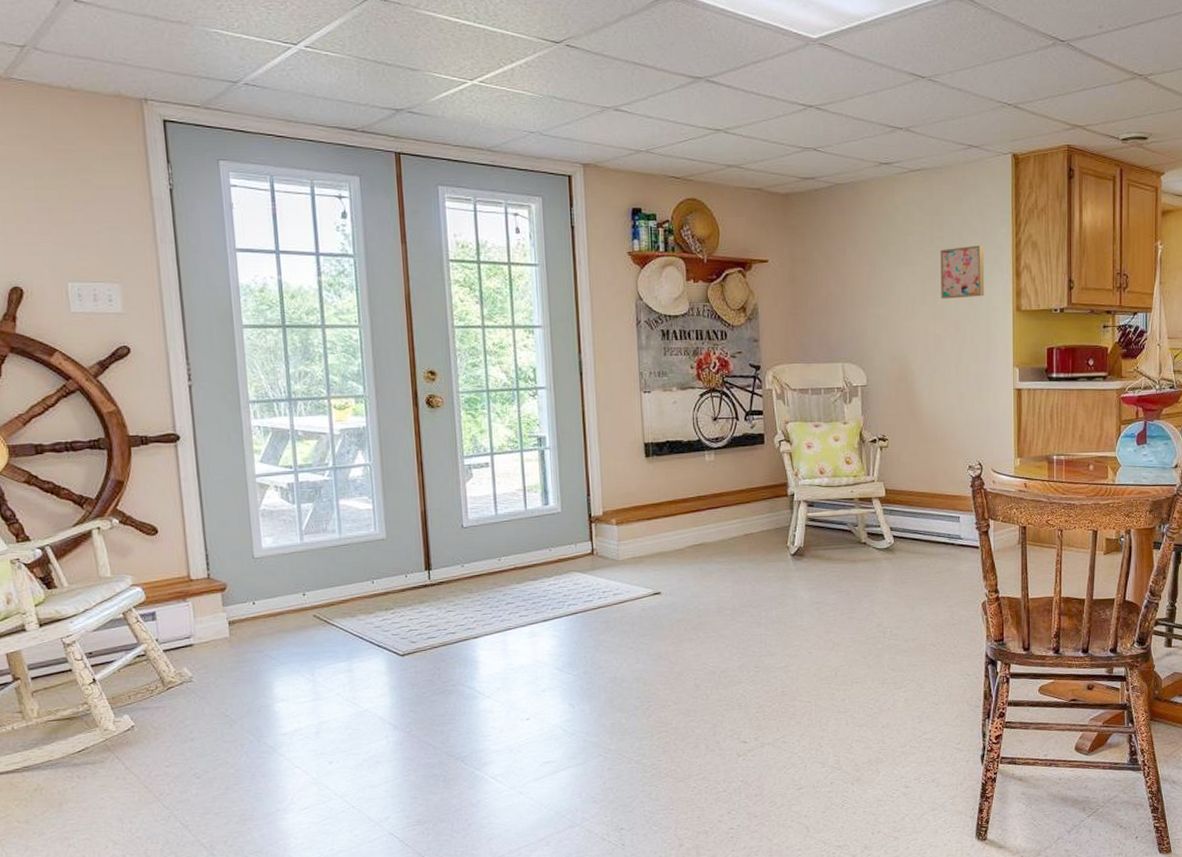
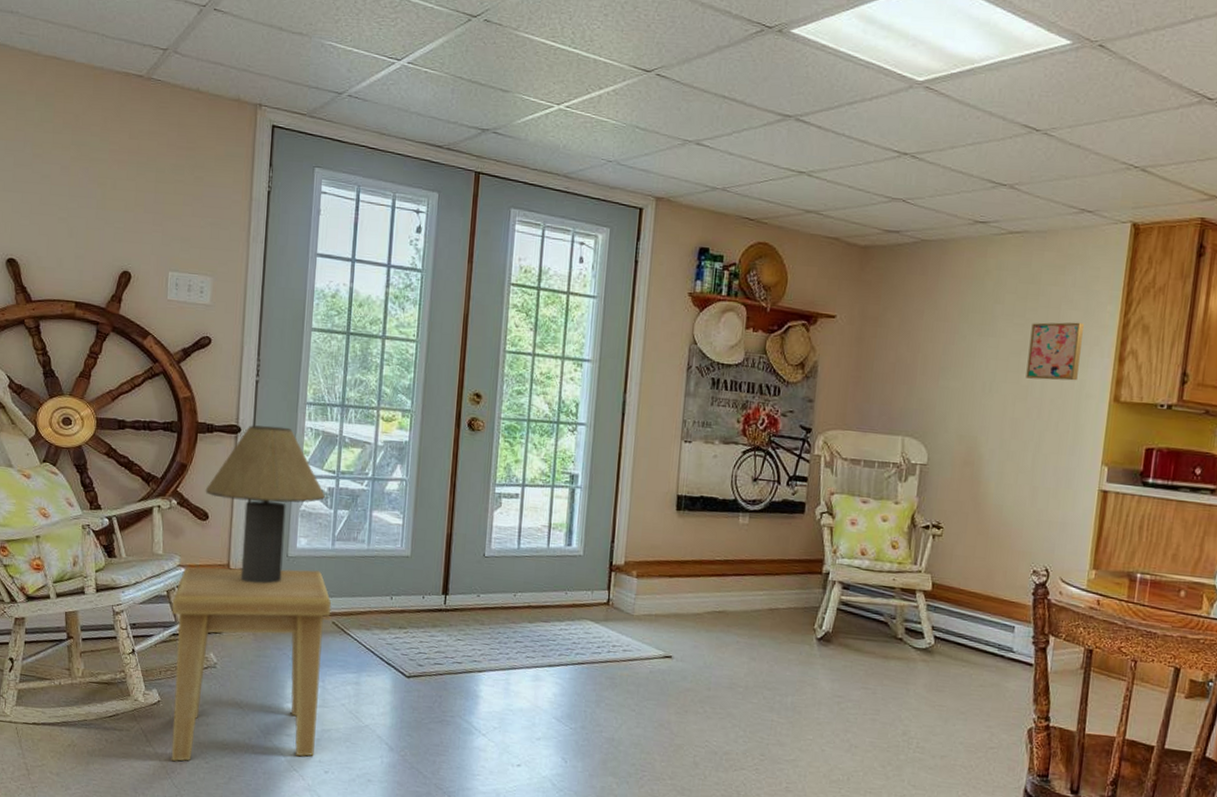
side table: none [131,567,315,784] -> present [171,567,331,762]
table lamp: none [149,429,286,591] -> present [205,425,326,584]

